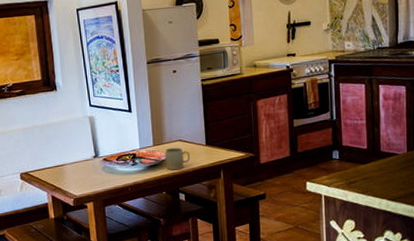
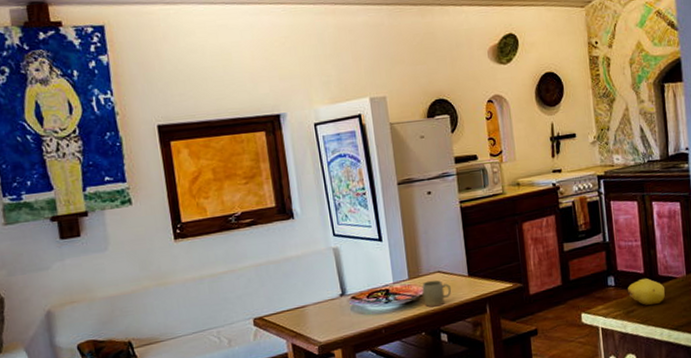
fruit: none [350,153,386,178] -> present [627,278,666,306]

